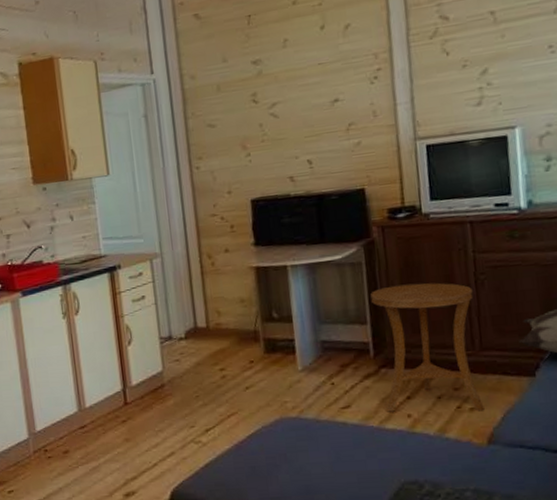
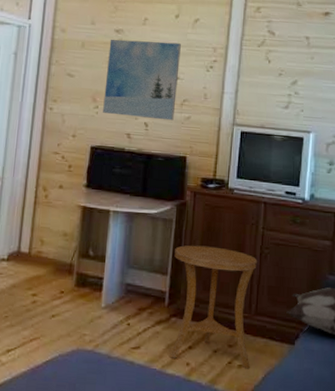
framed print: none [248,58,341,160] -> present [103,39,181,121]

